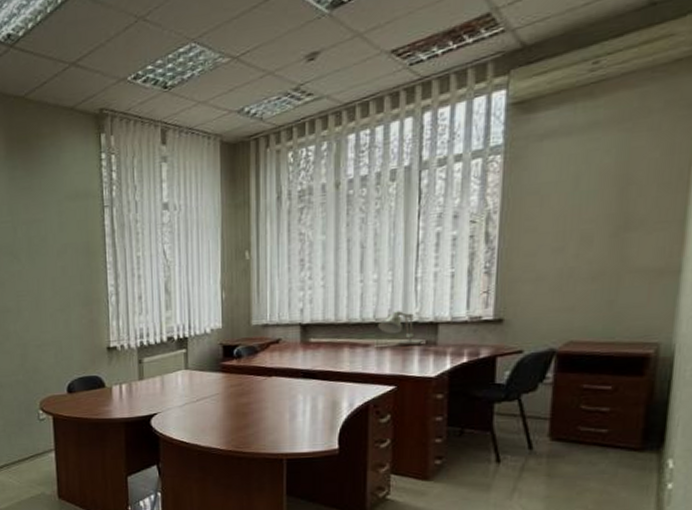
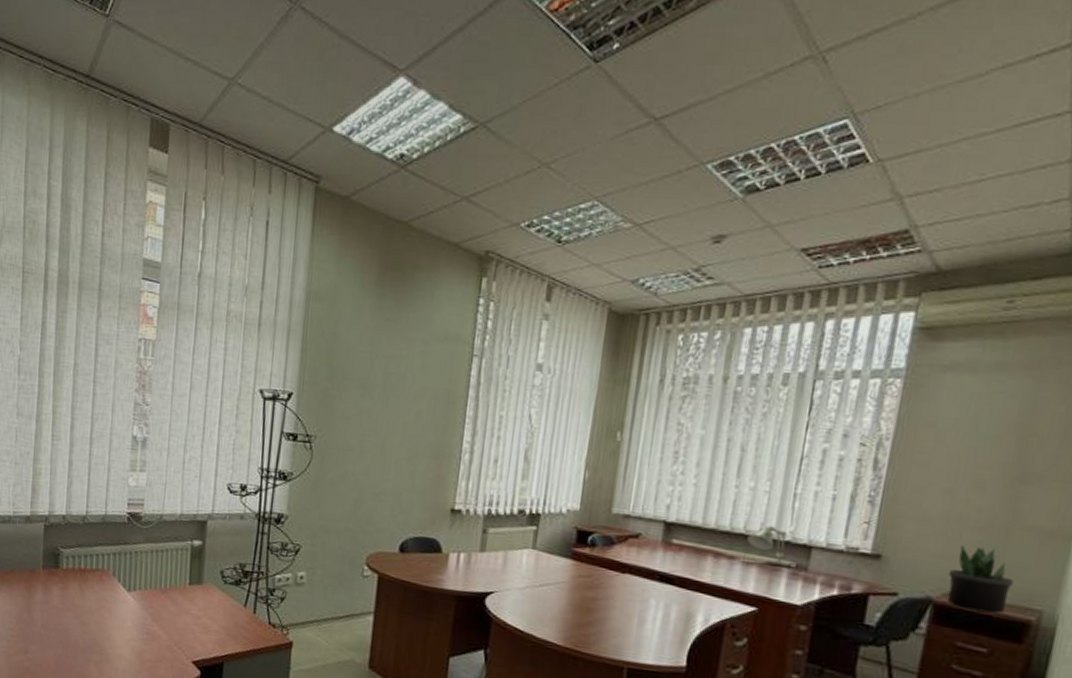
planter: none [567,294,629,354] -> present [947,546,1014,613]

